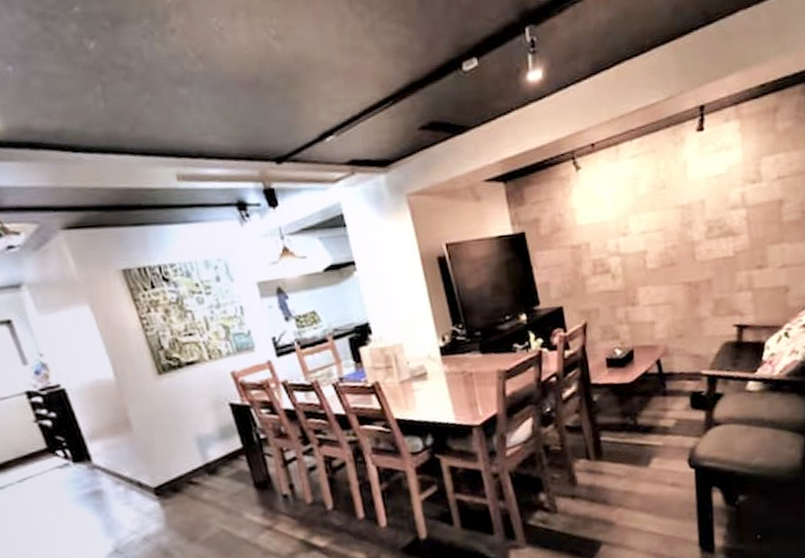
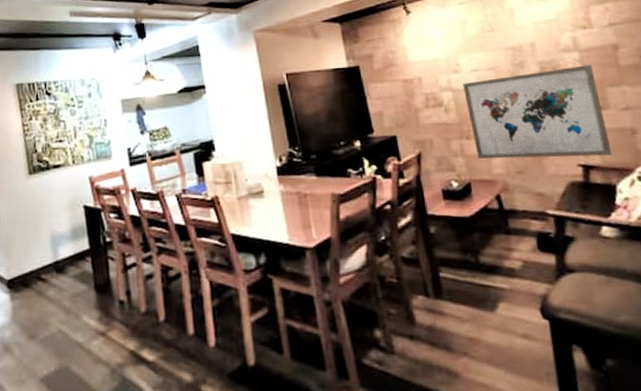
wall art: none [631,222,765,325] -> present [463,65,613,159]

